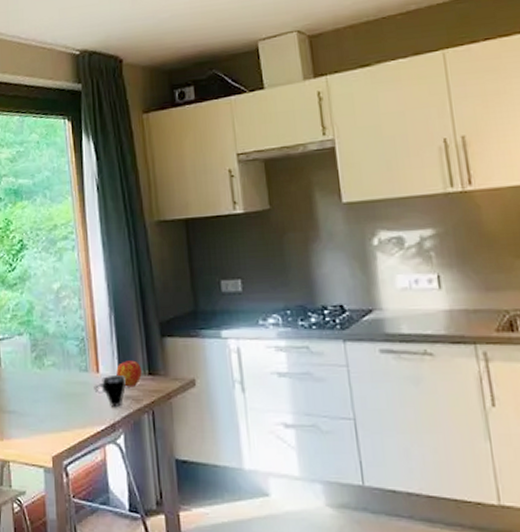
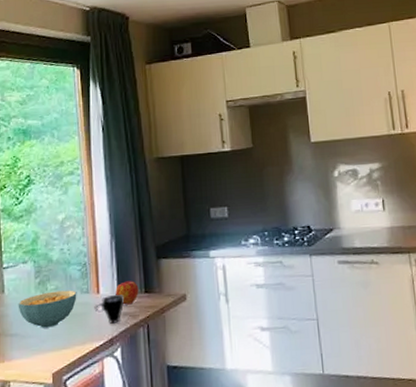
cereal bowl: none [15,367,76,407] -> present [18,290,77,328]

